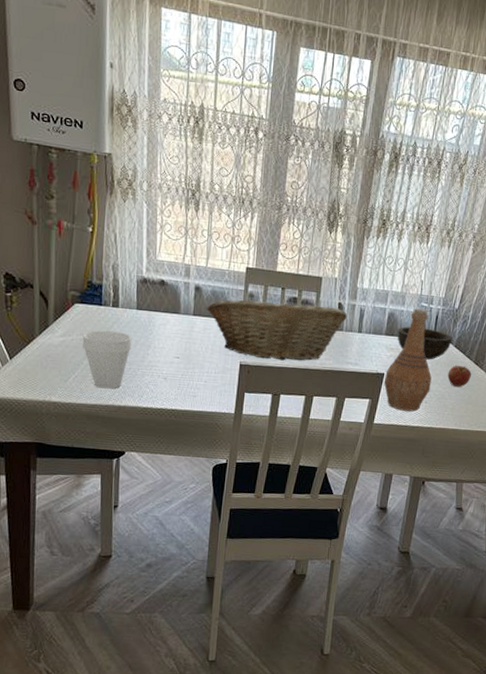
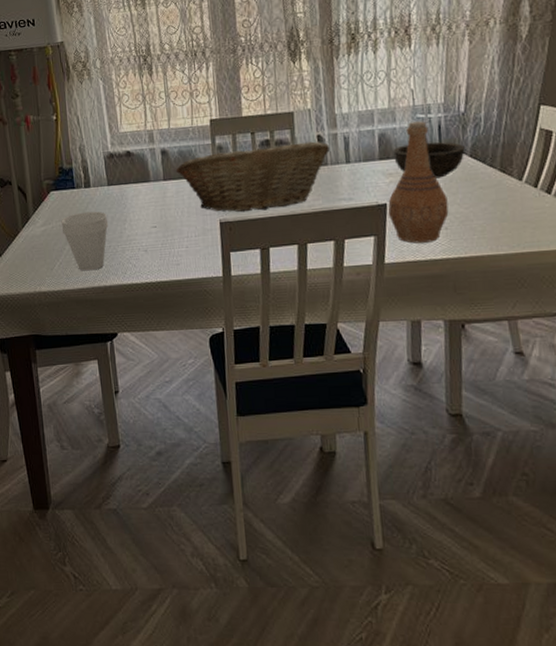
apple: present [447,366,471,387] -> none [467,178,500,204]

